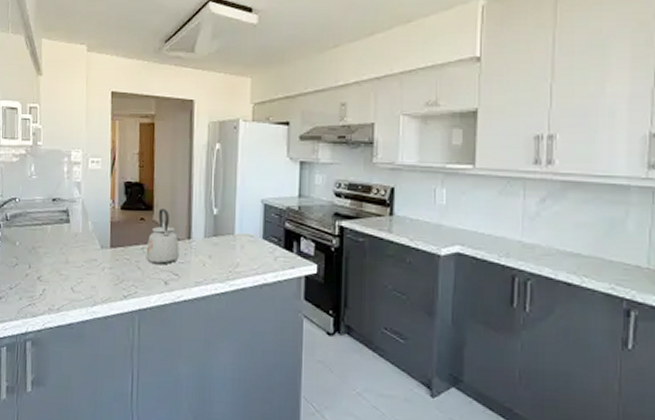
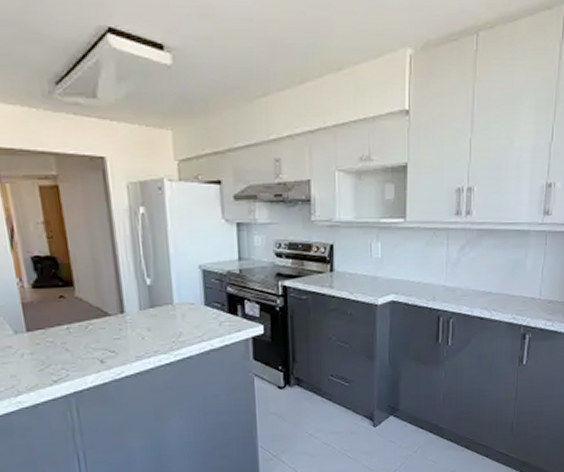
kettle: present [146,208,179,265] -> none [72,283,113,344]

